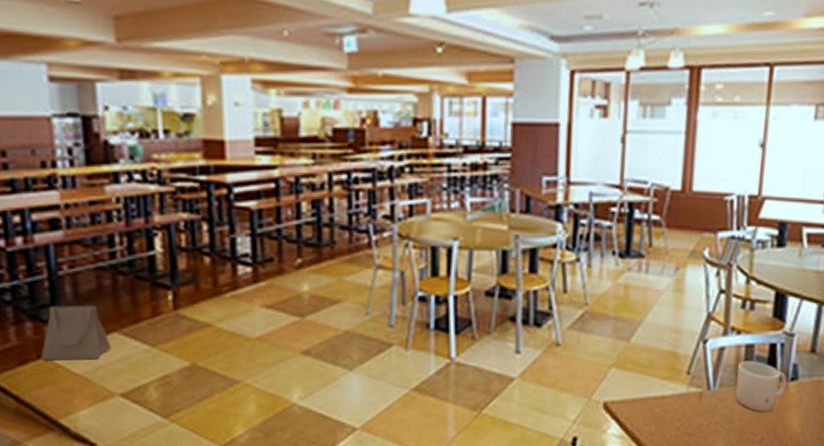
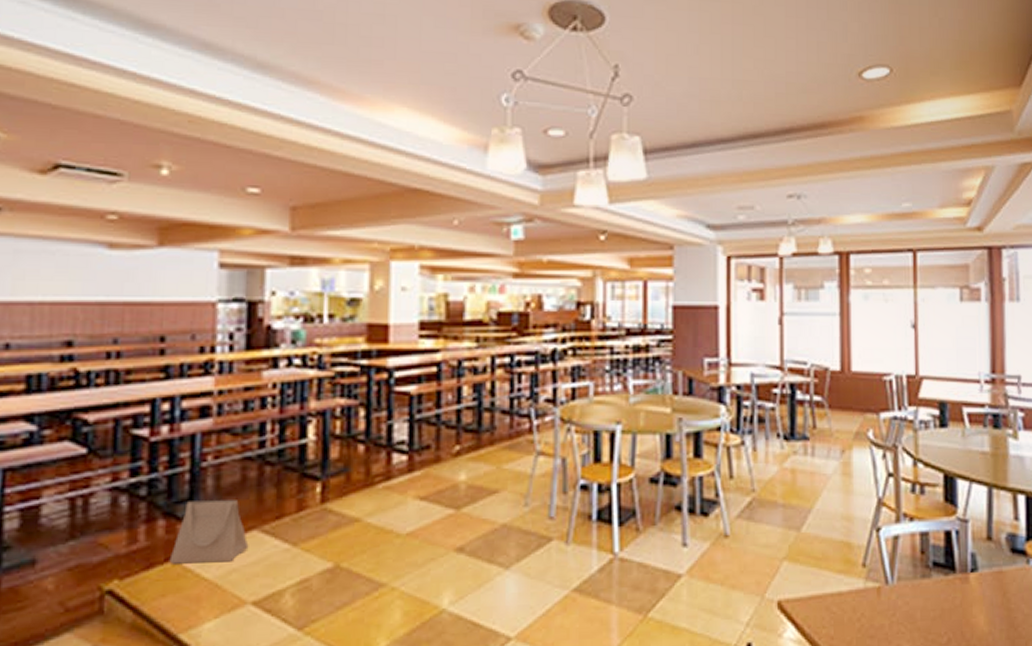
mug: present [735,360,787,412] -> none [914,550,968,609]

